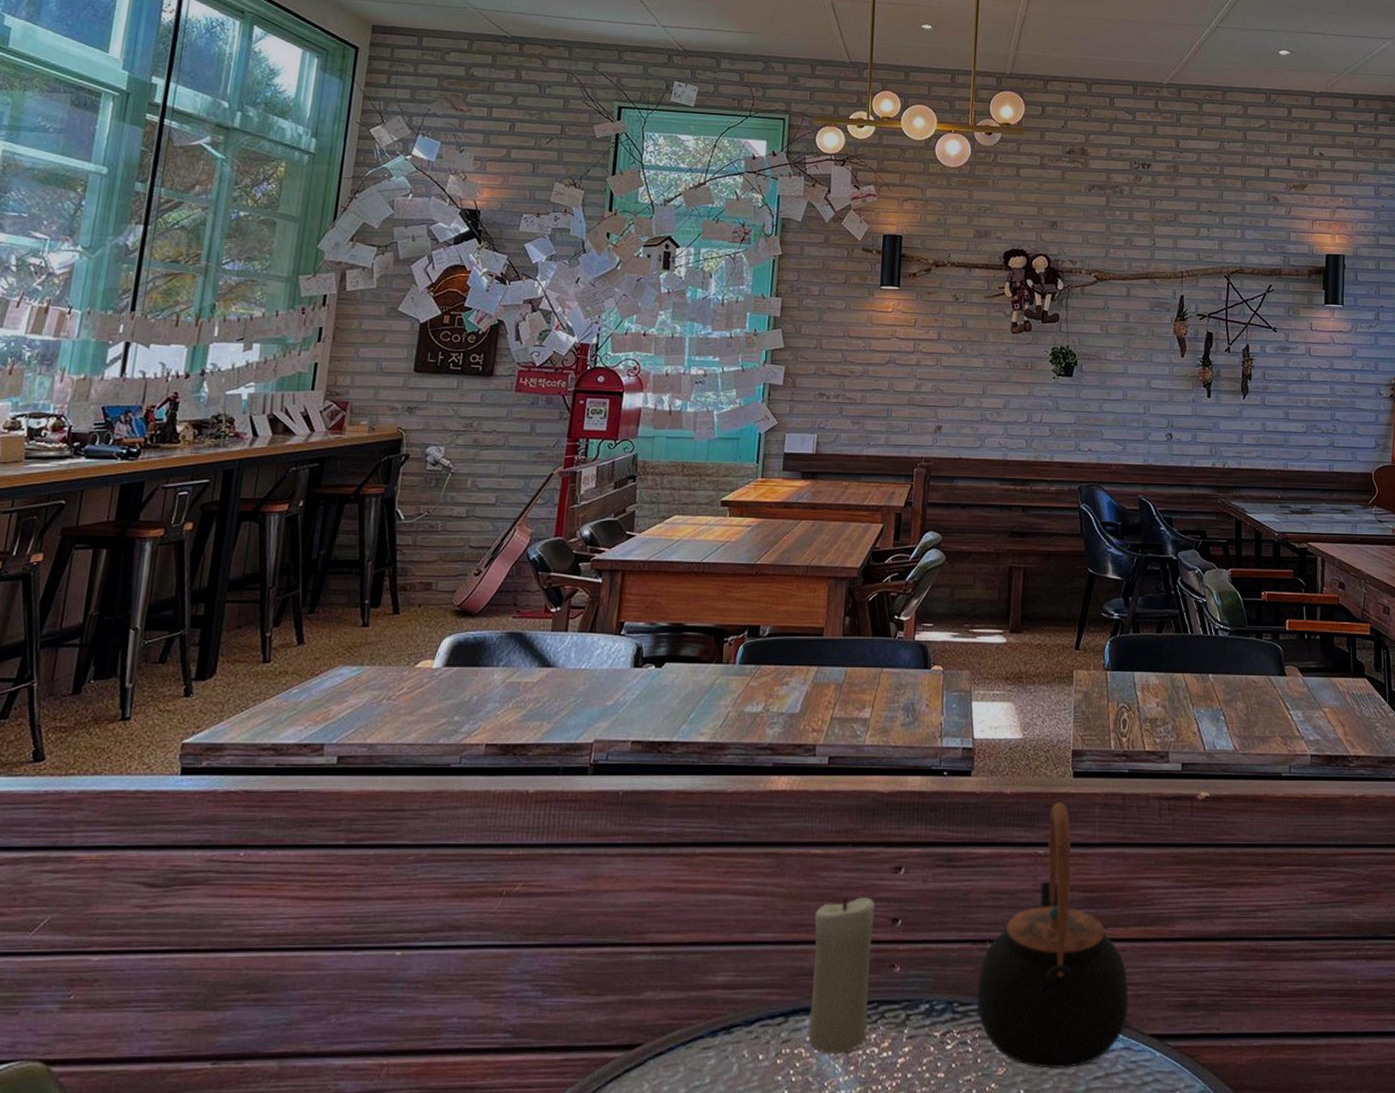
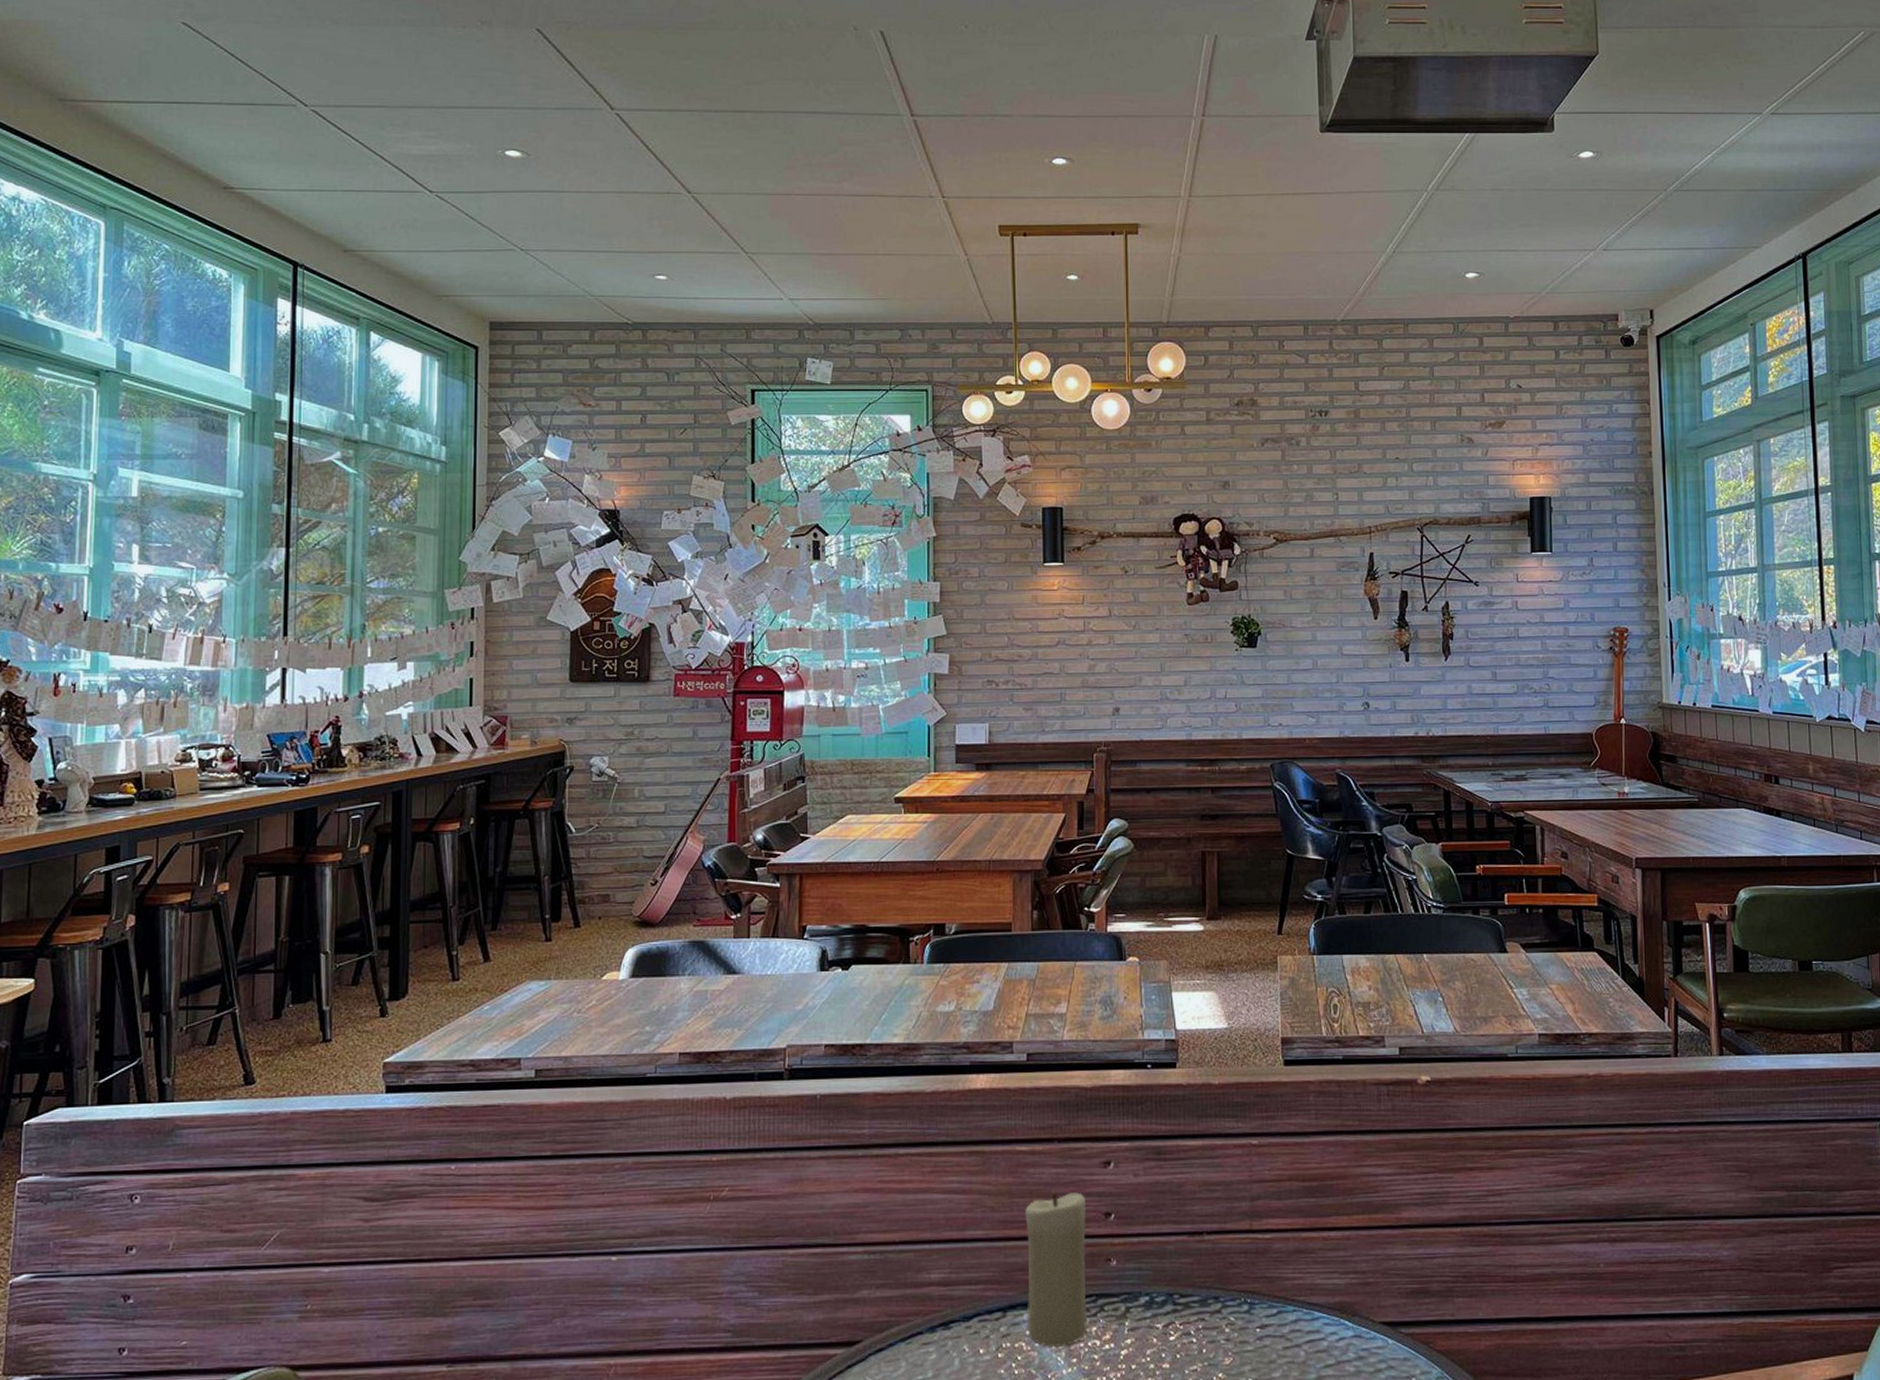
teapot: present [976,801,1129,1069] -> none [1197,1090,1357,1358]

